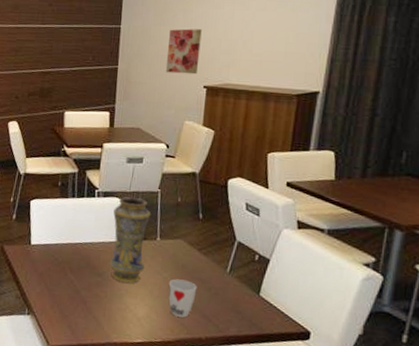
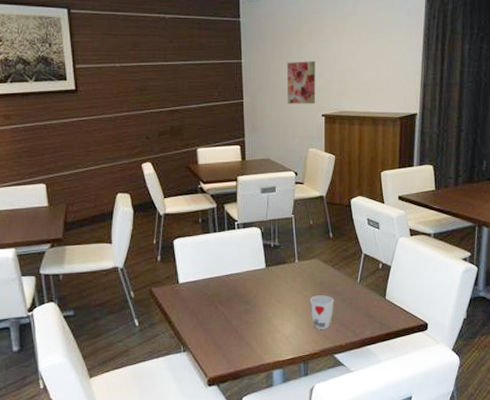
vase: present [109,197,151,283] -> none [254,225,288,306]

